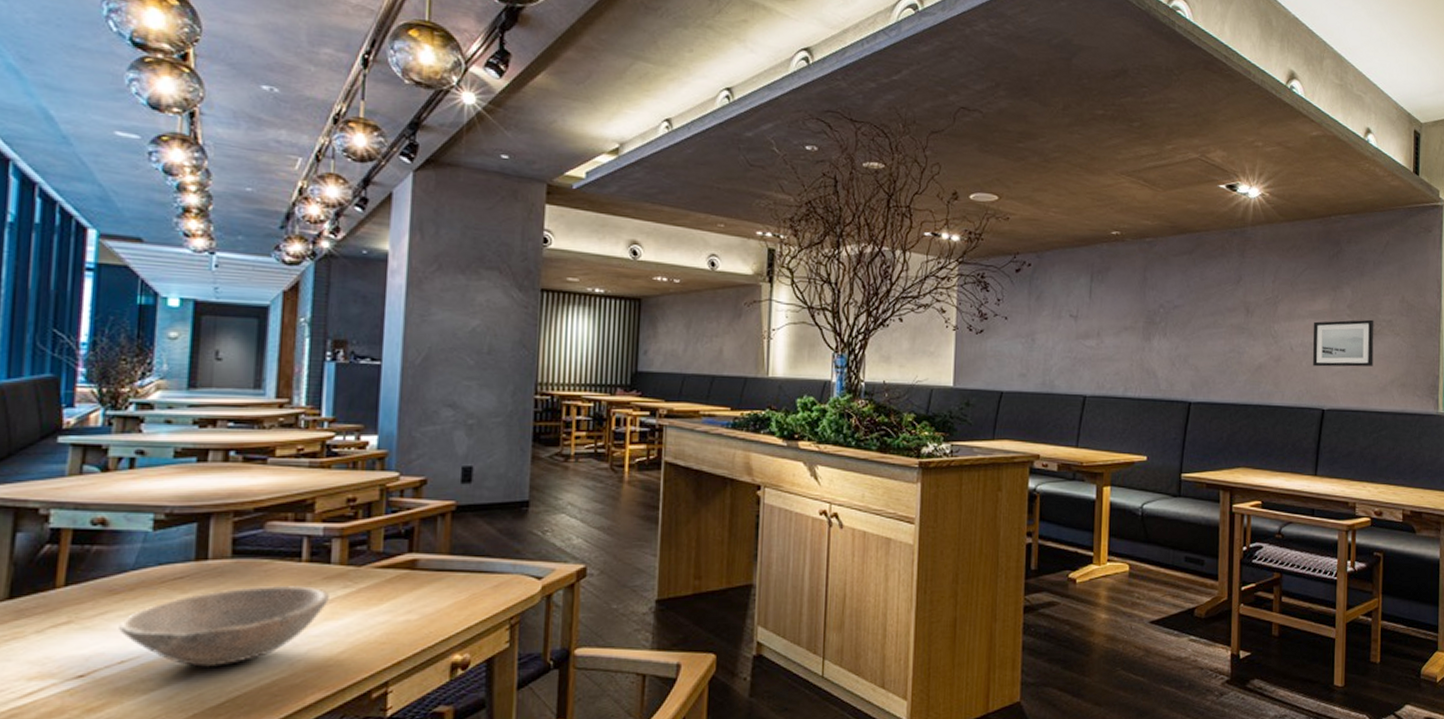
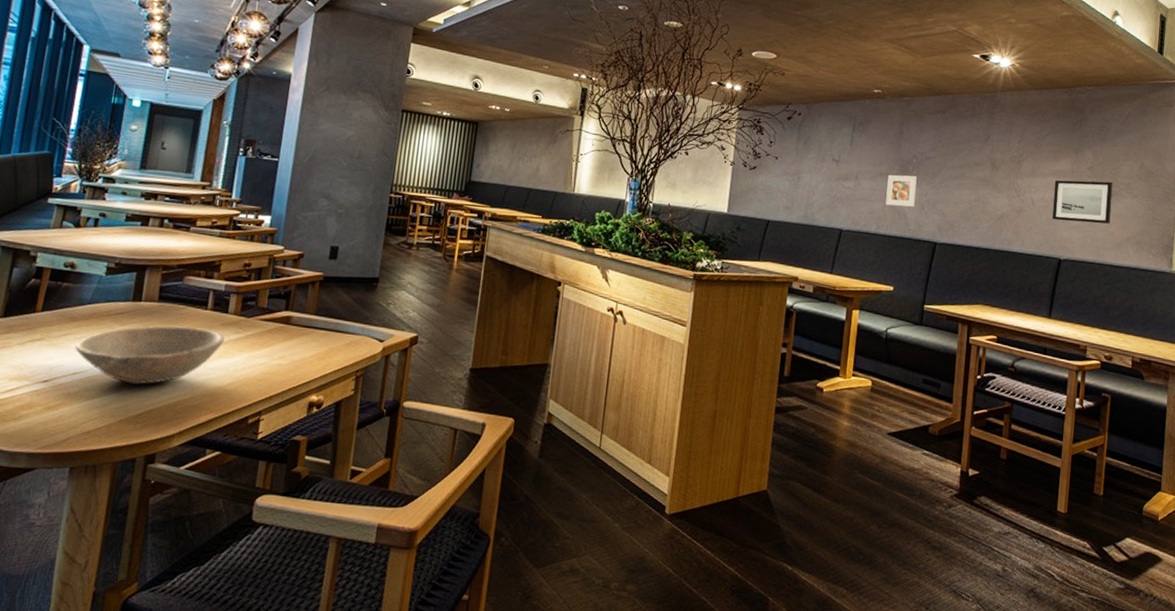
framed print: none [1132,327,1166,365] -> present [885,174,917,207]

